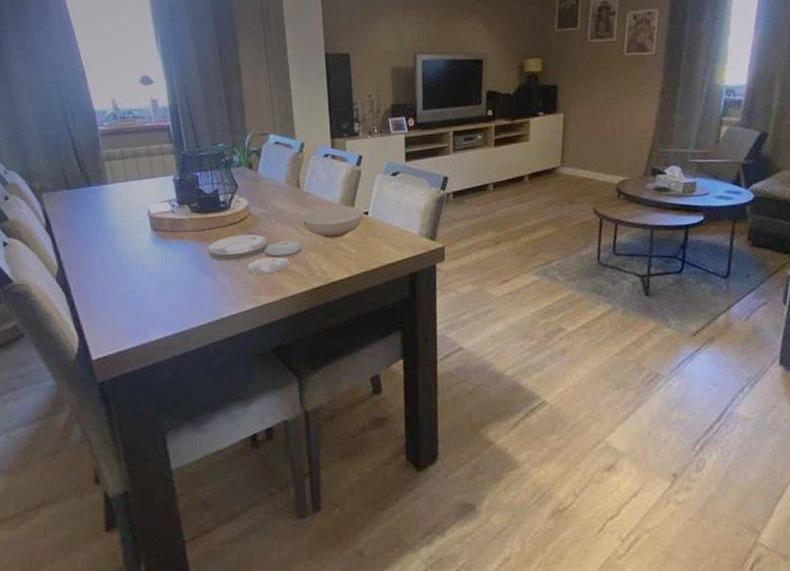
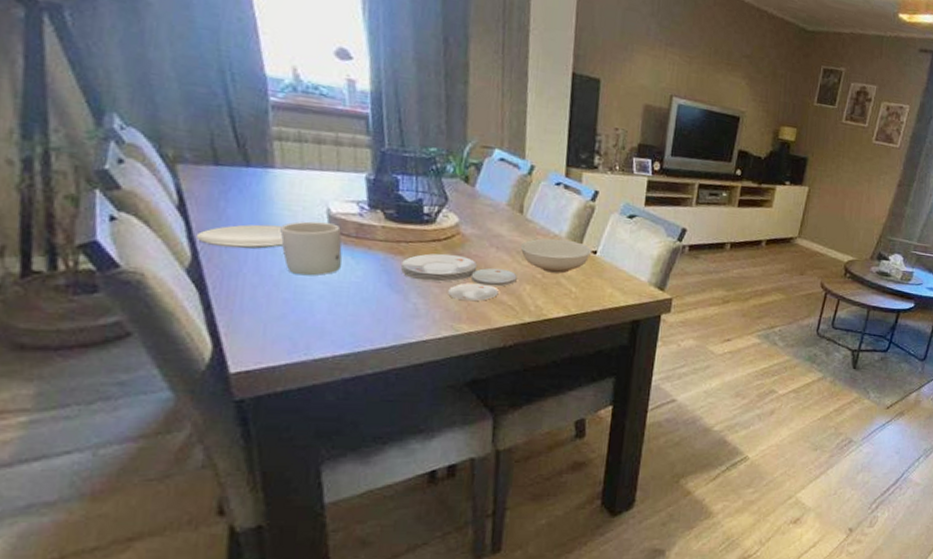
plate: none [59,231,120,256] -> present [195,224,284,249]
mug: none [115,222,162,270] -> present [279,221,342,276]

